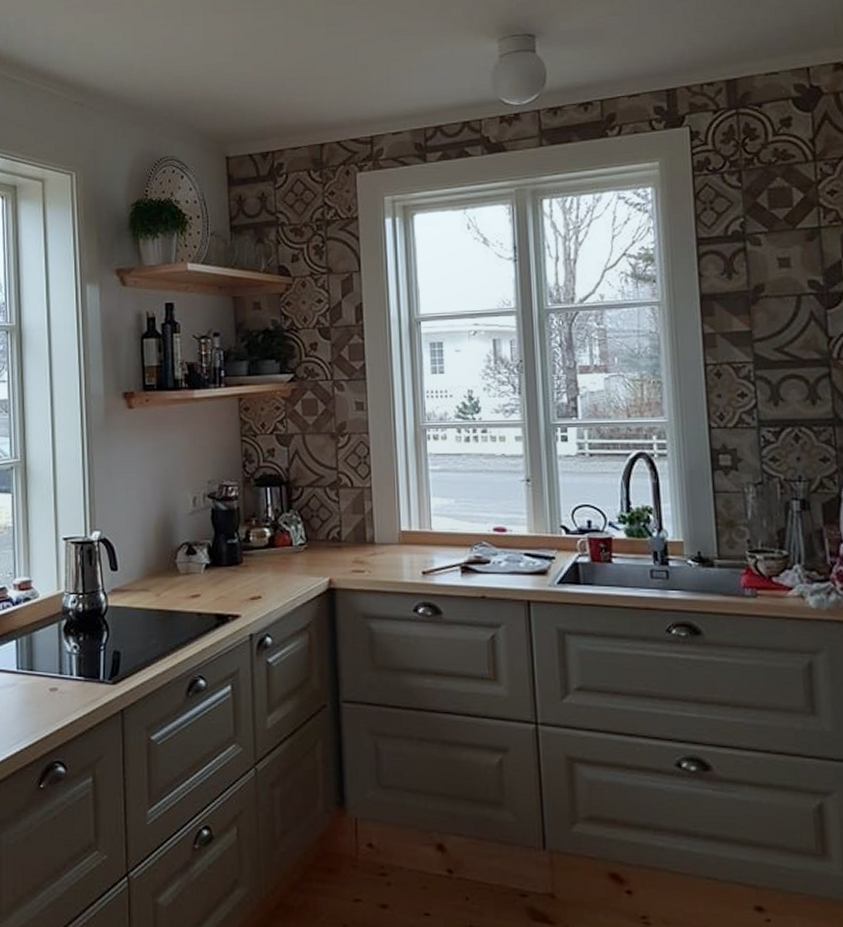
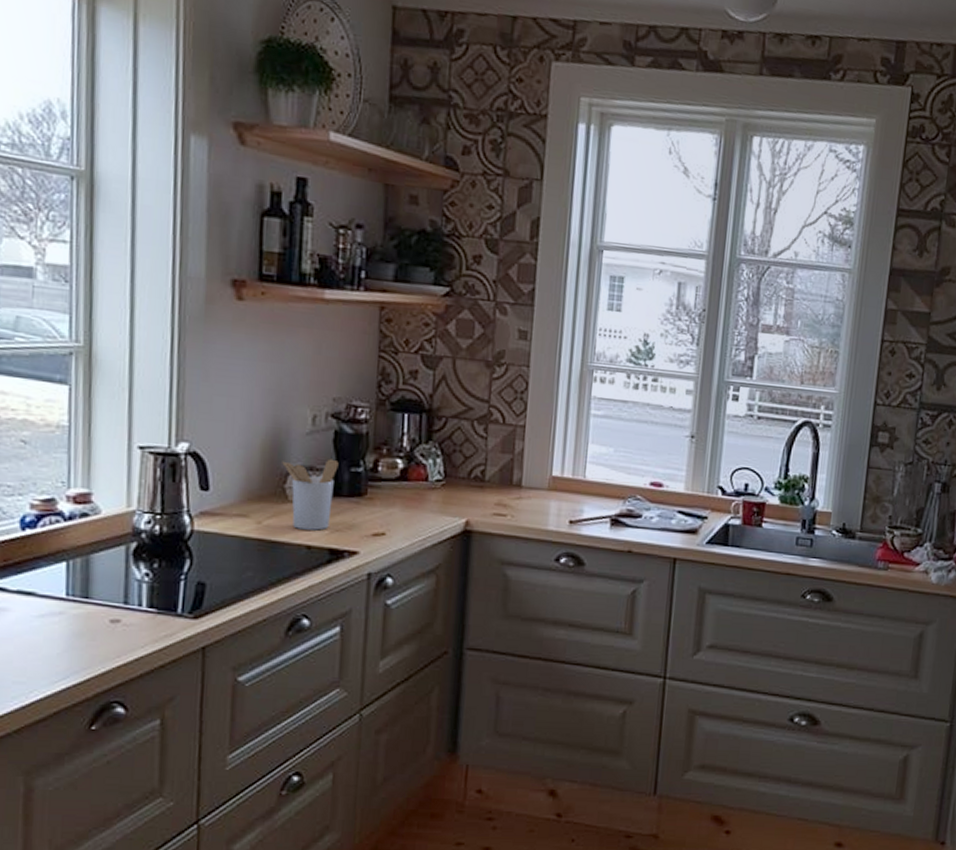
utensil holder: none [172,534,217,598] -> present [282,458,339,531]

